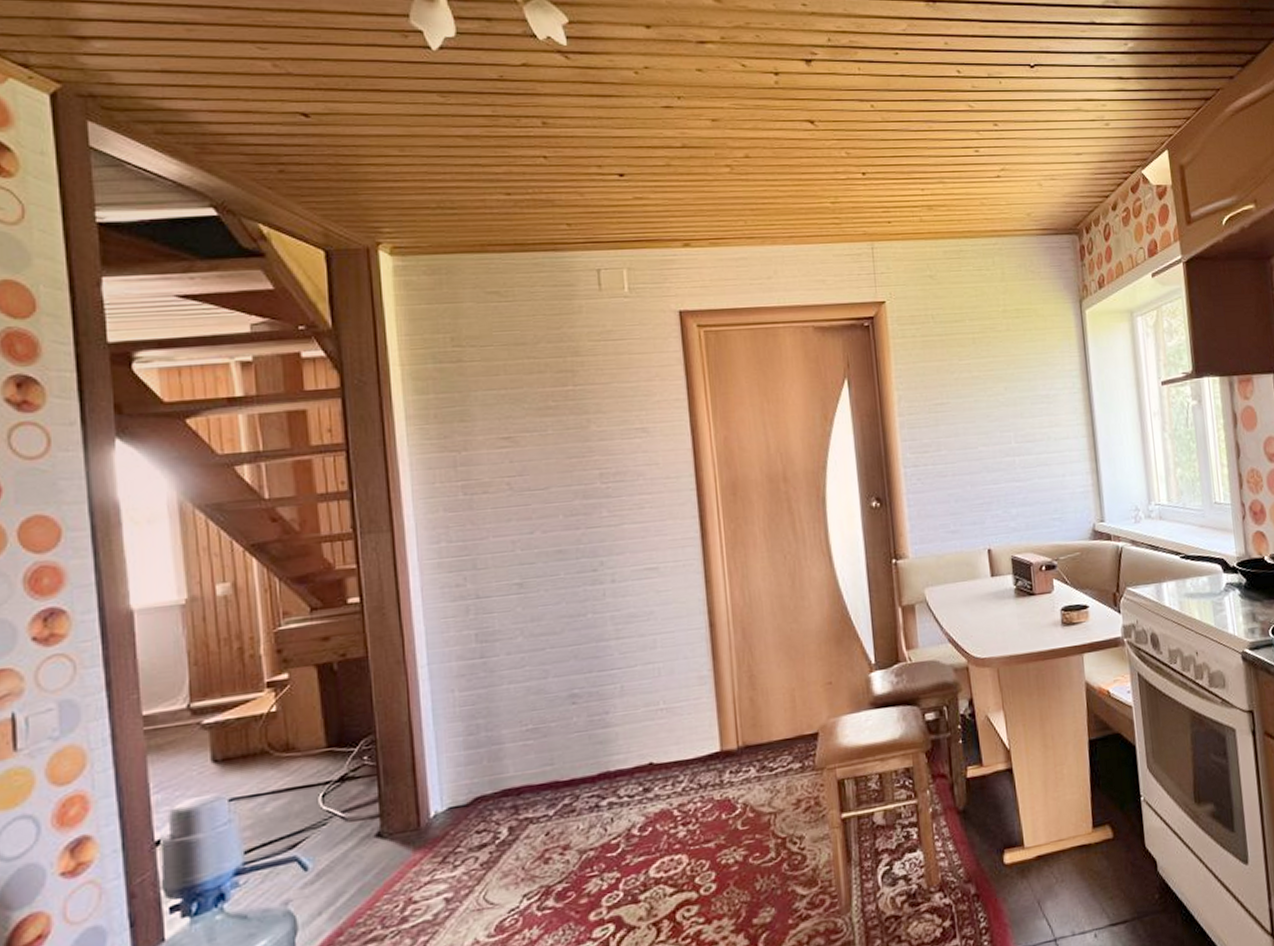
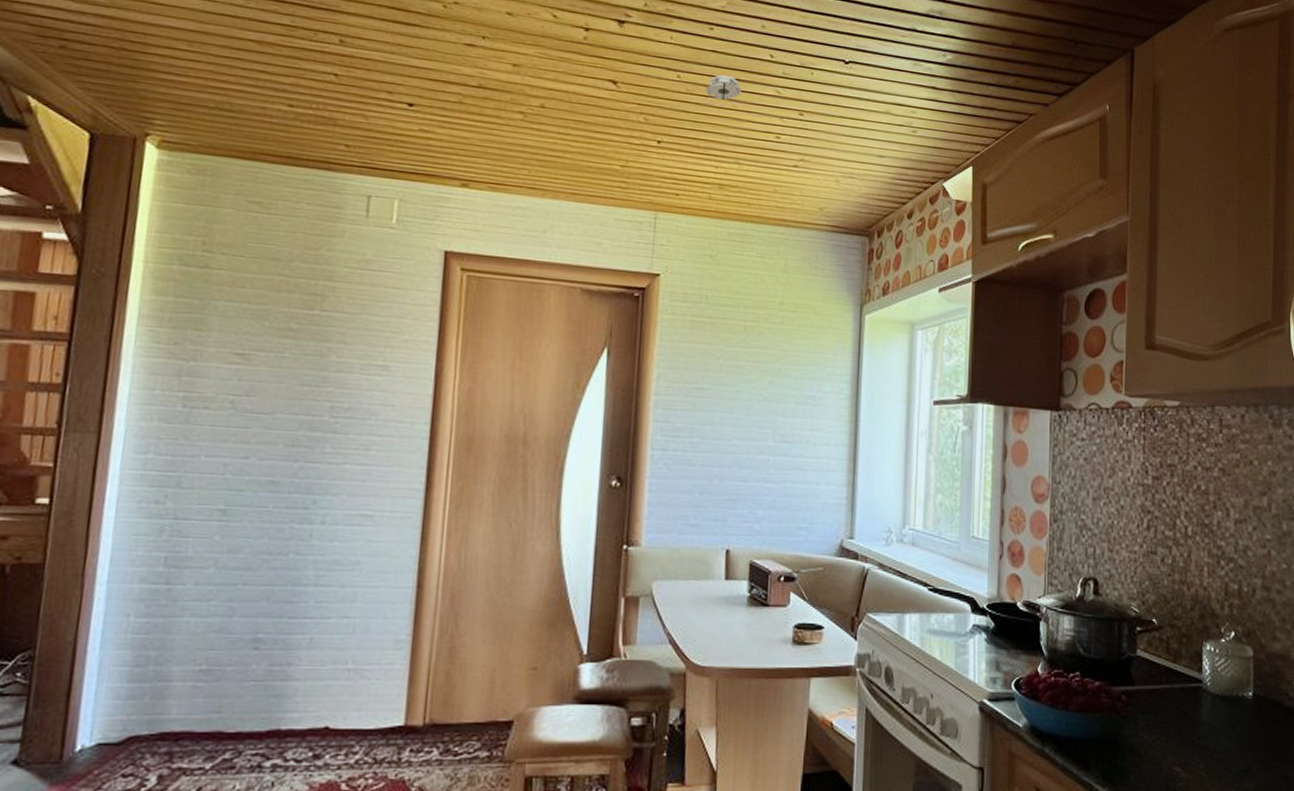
smoke detector: none [900,98,935,125] -> present [705,75,742,100]

